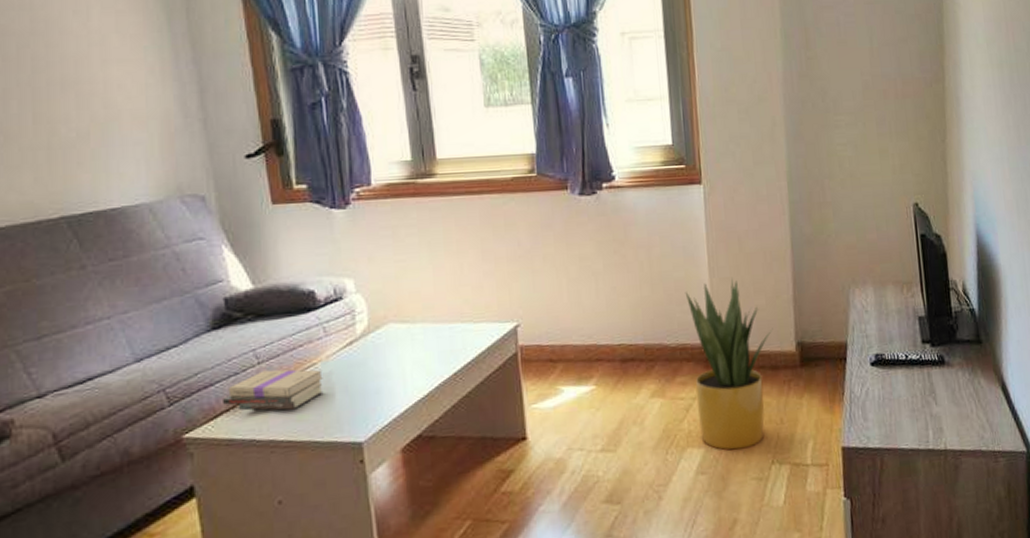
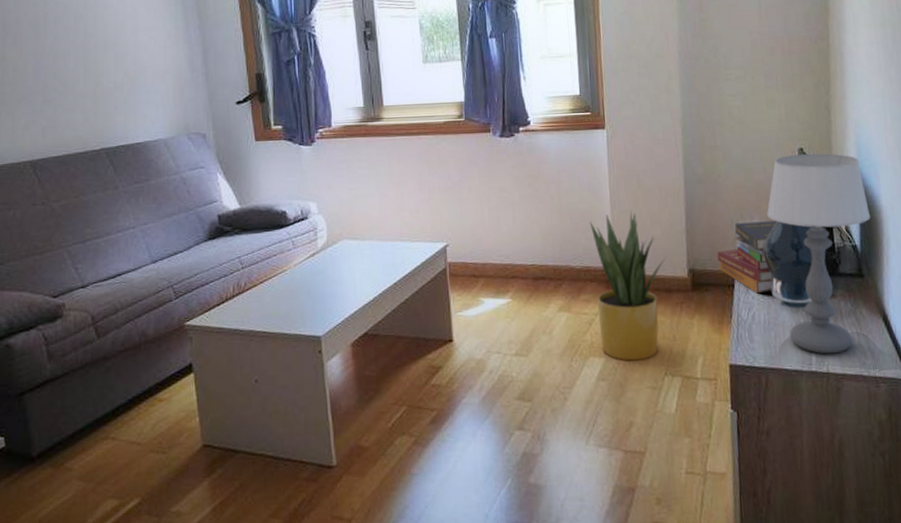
books: present [221,369,324,411] -> none [214,273,291,307]
books: none [827,284,892,367] -> present [717,220,778,294]
vase: none [876,284,944,381] -> present [762,220,827,308]
table lamp: none [880,208,989,430] -> present [766,153,871,354]

